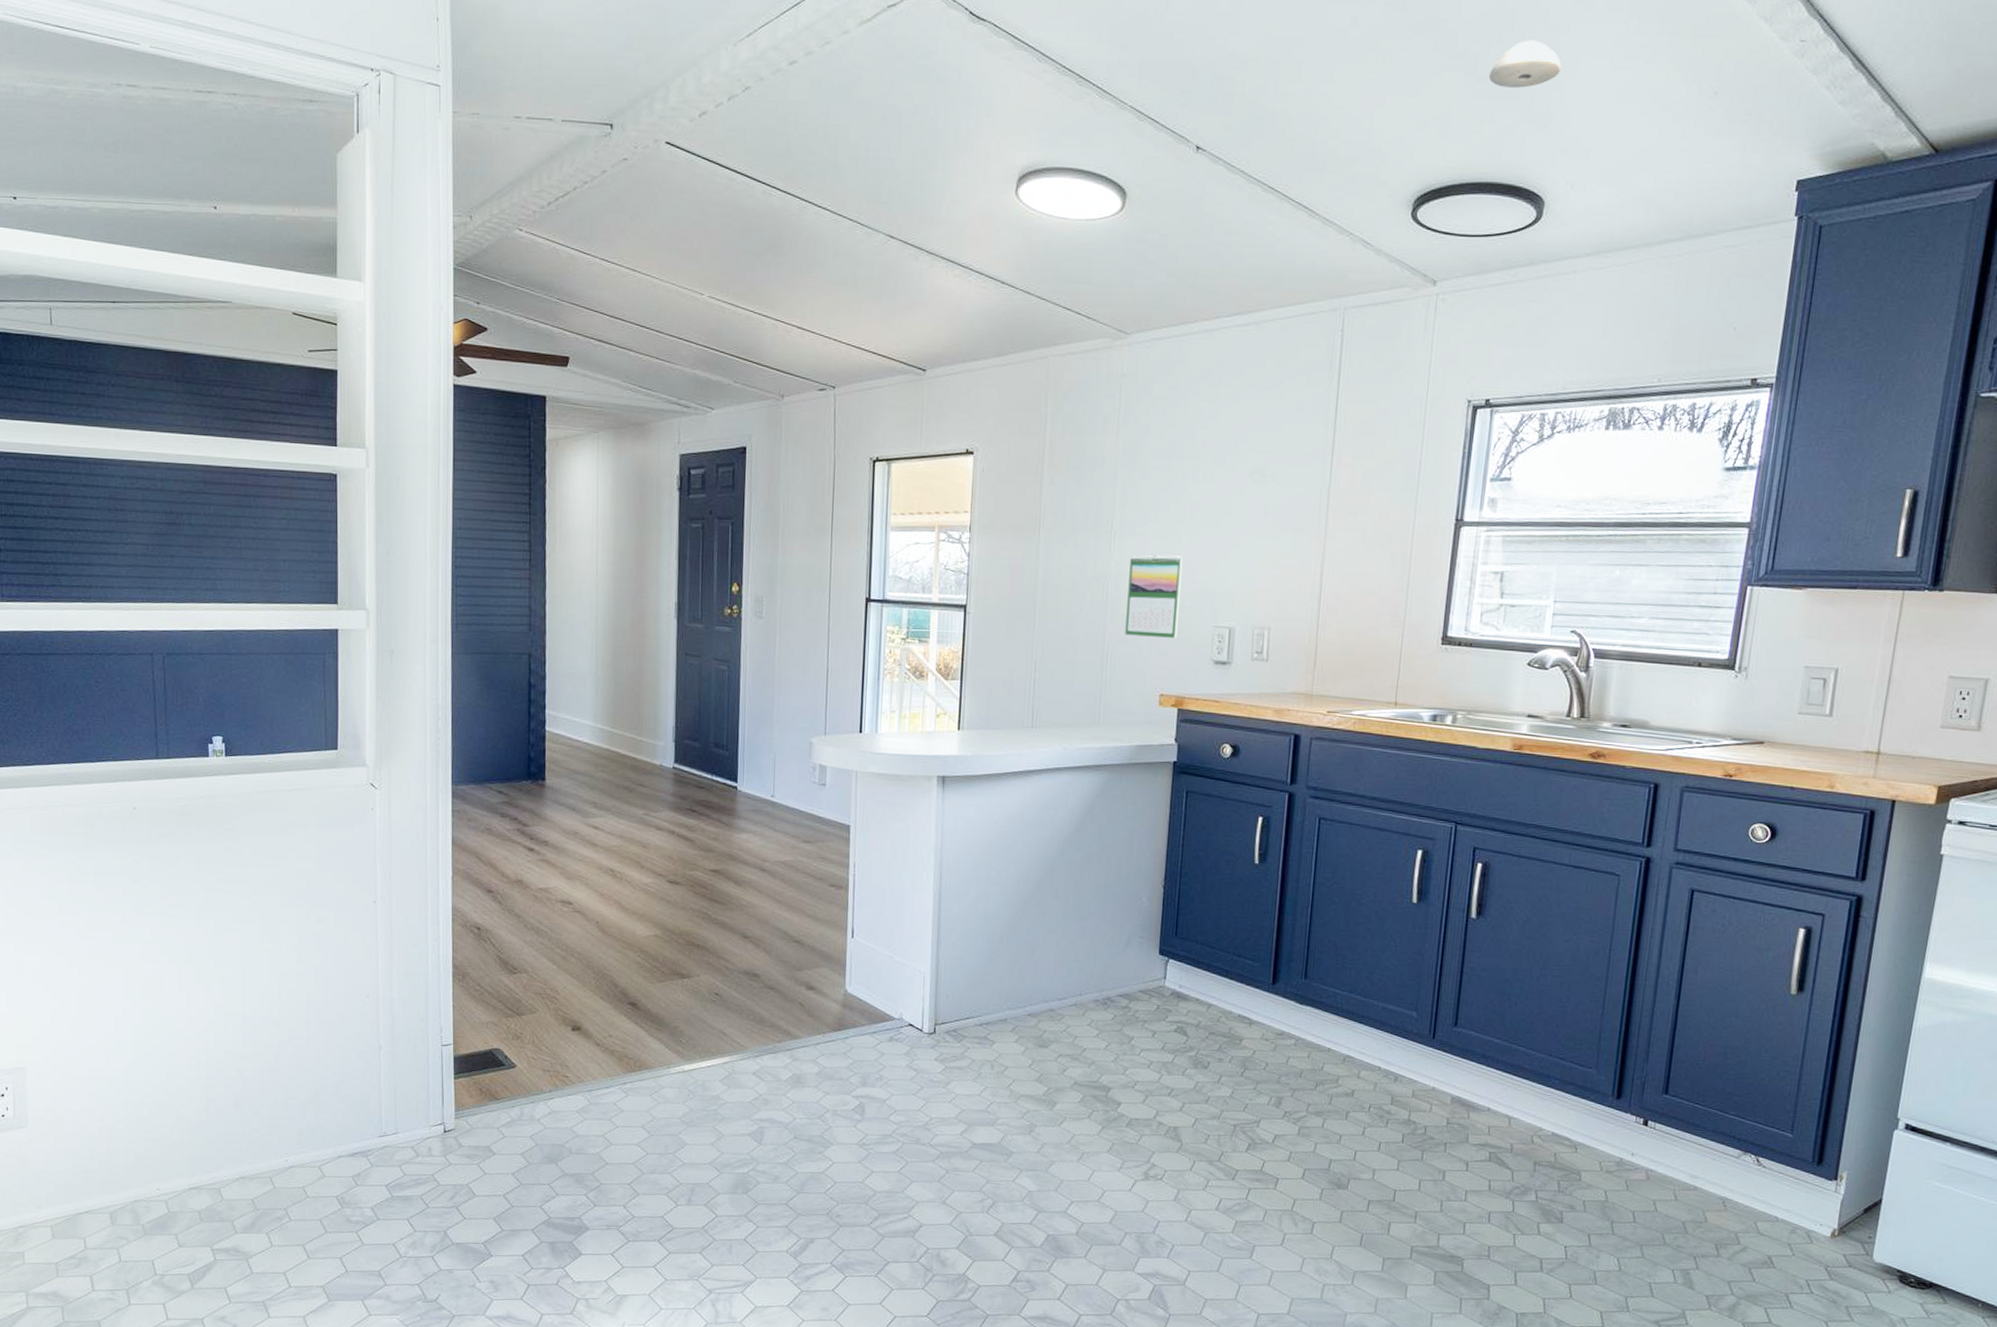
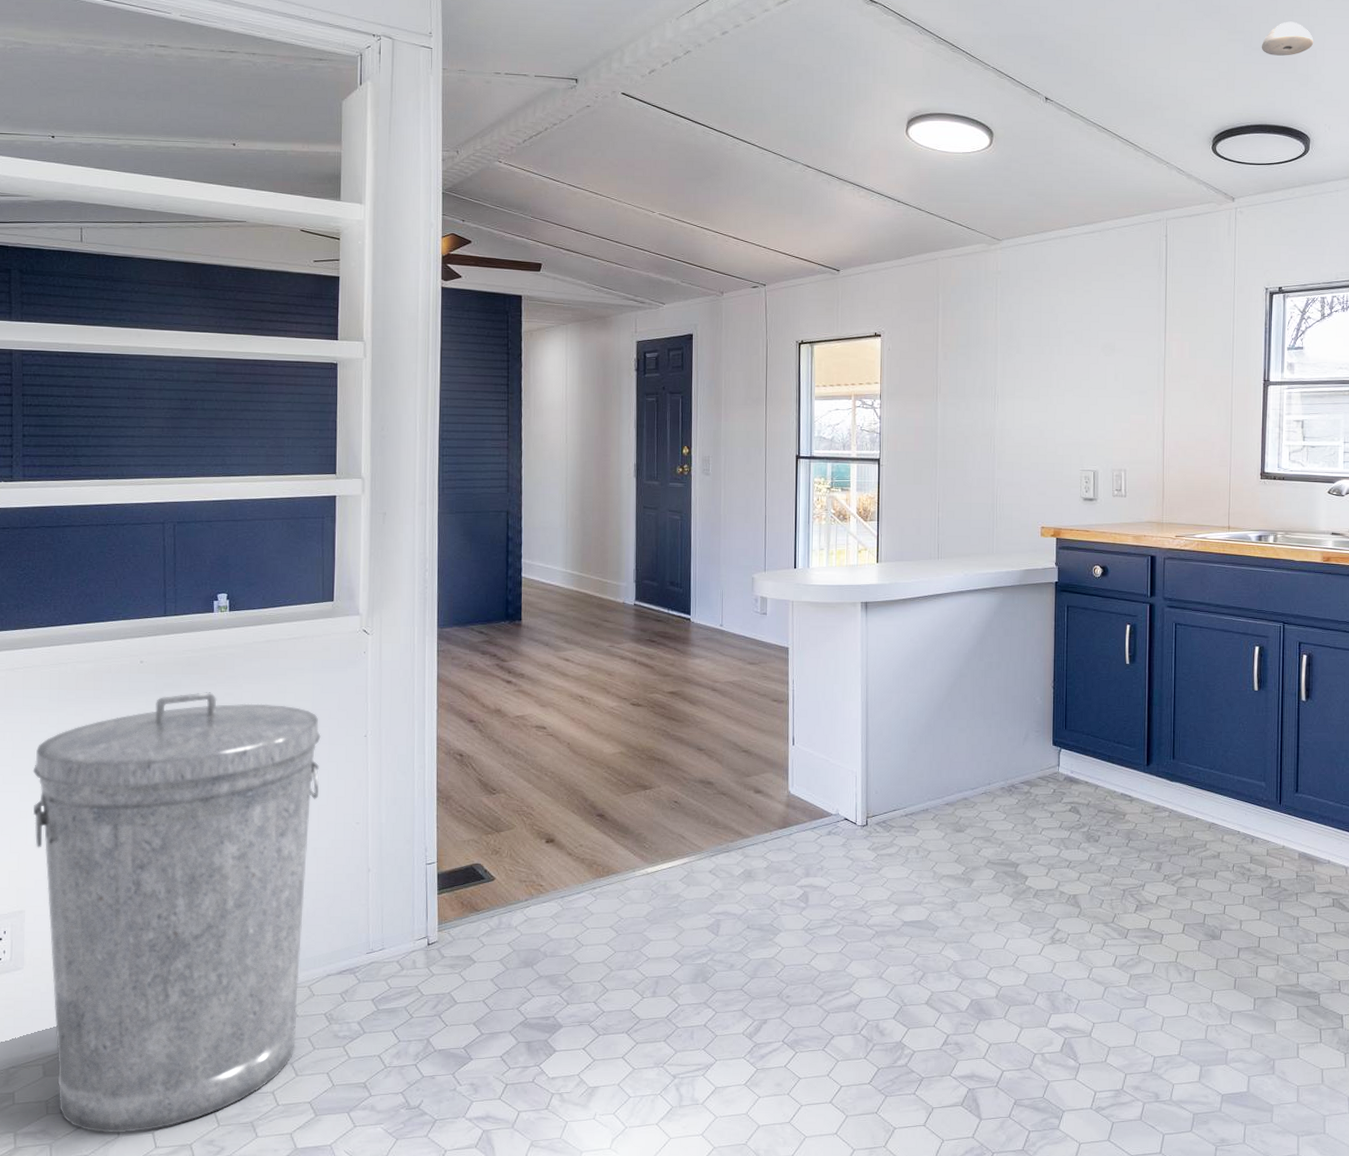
trash can: none [26,844,327,1302] -> present [32,692,321,1134]
calendar: present [1125,554,1183,638] -> none [1010,413,1054,480]

